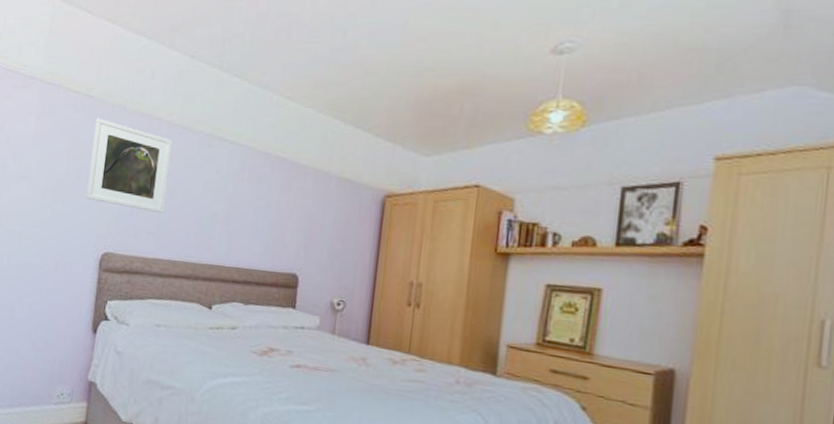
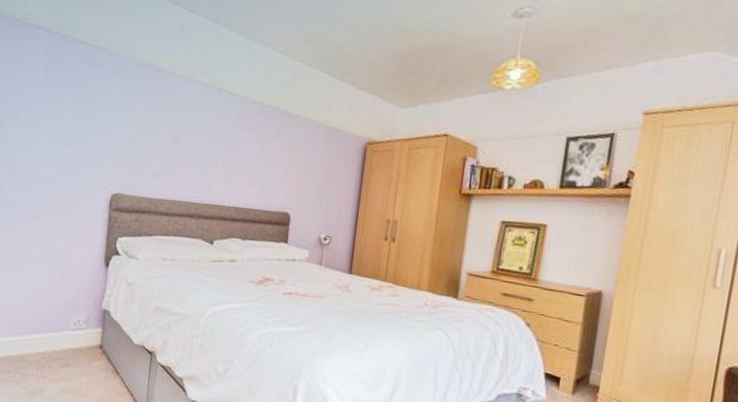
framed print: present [86,118,172,214] -> none [95,67,175,158]

